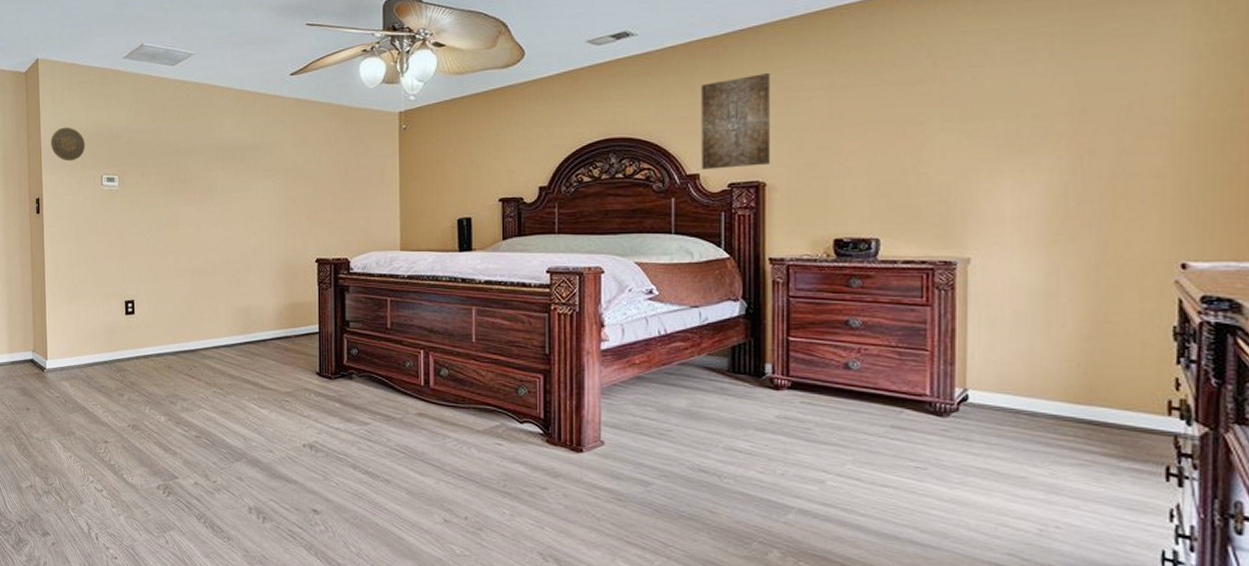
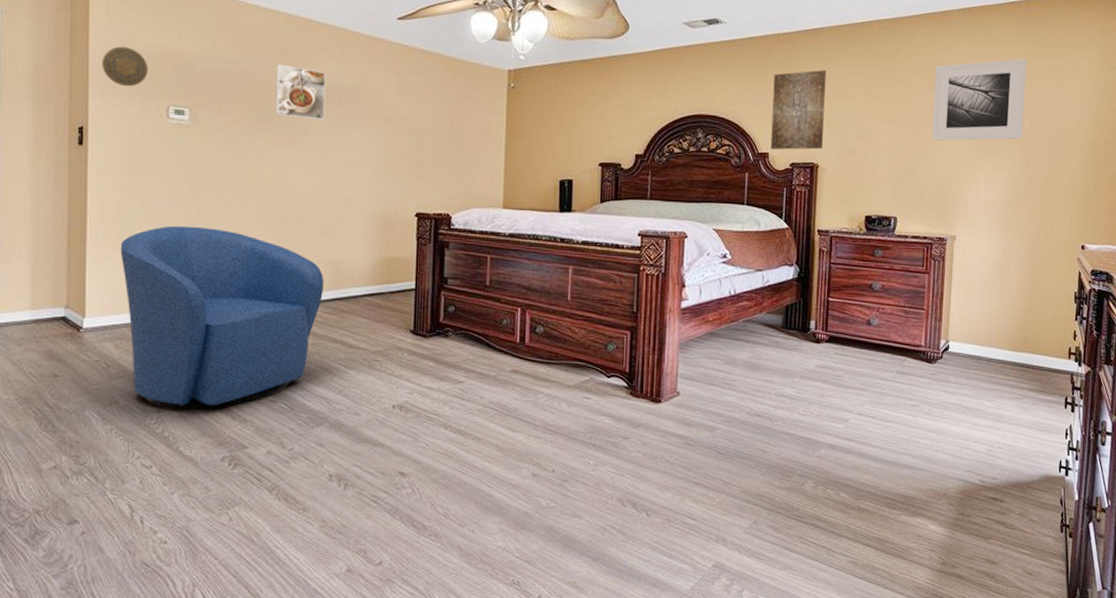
armchair: none [70,279,237,441] -> present [120,225,325,409]
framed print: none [186,128,230,177] -> present [275,64,326,121]
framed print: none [925,27,1071,142] -> present [931,59,1027,141]

